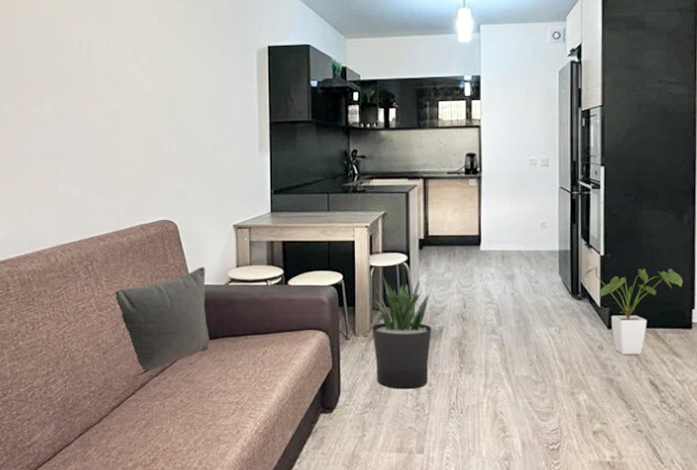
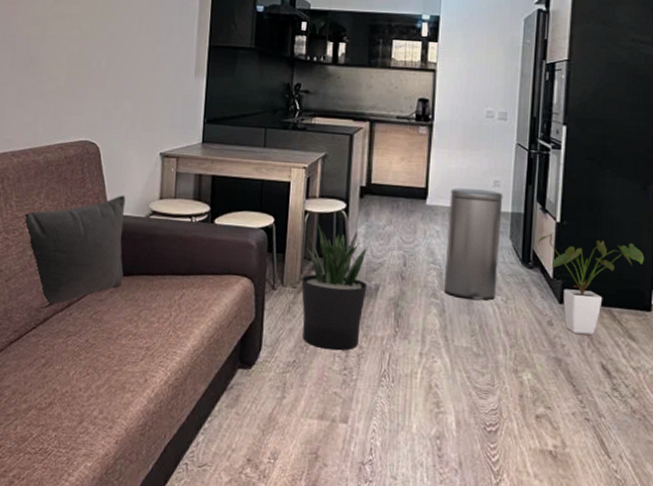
pedal bin: none [501,232,550,333] -> present [444,188,503,301]

